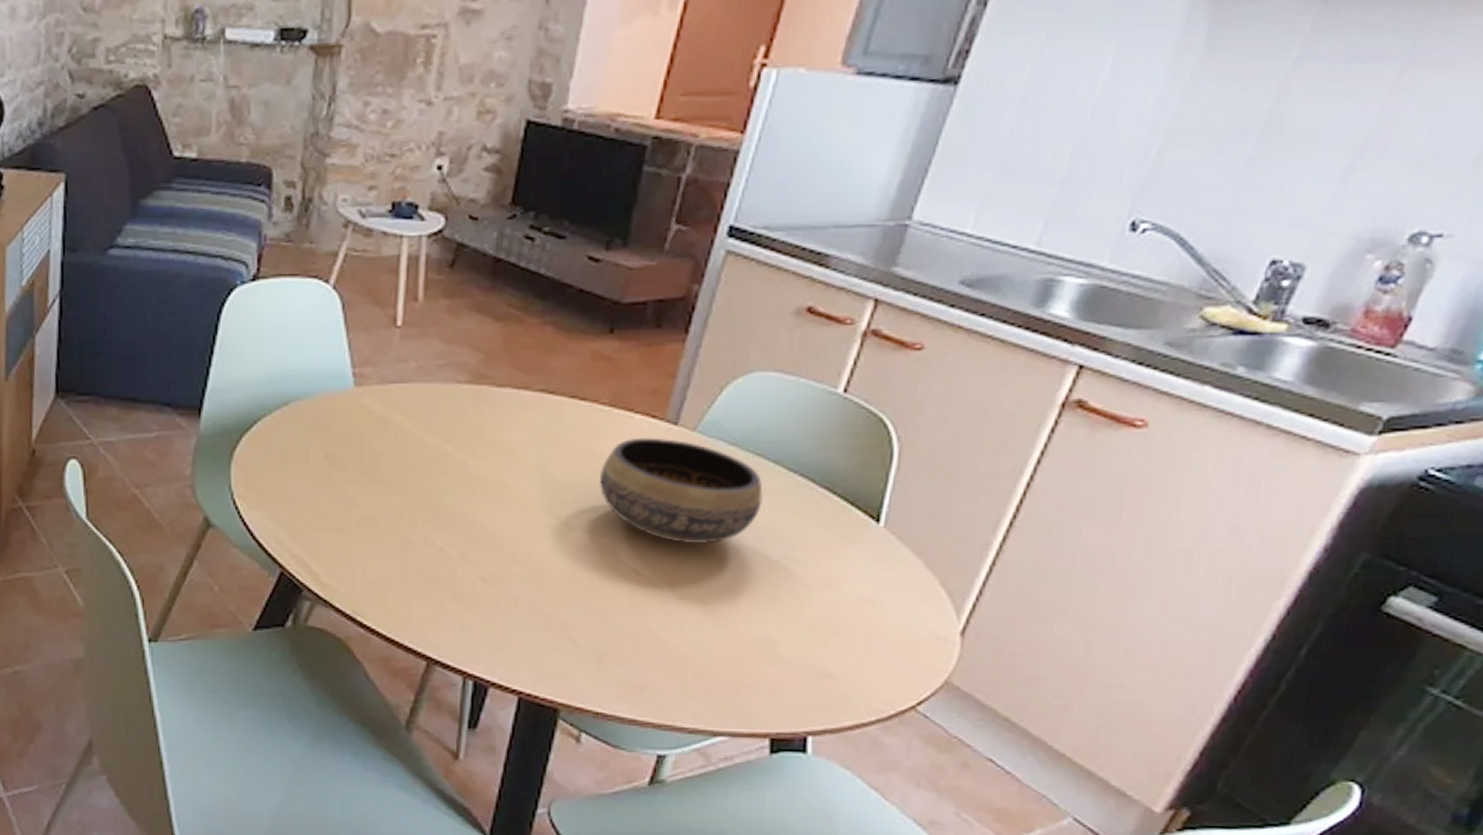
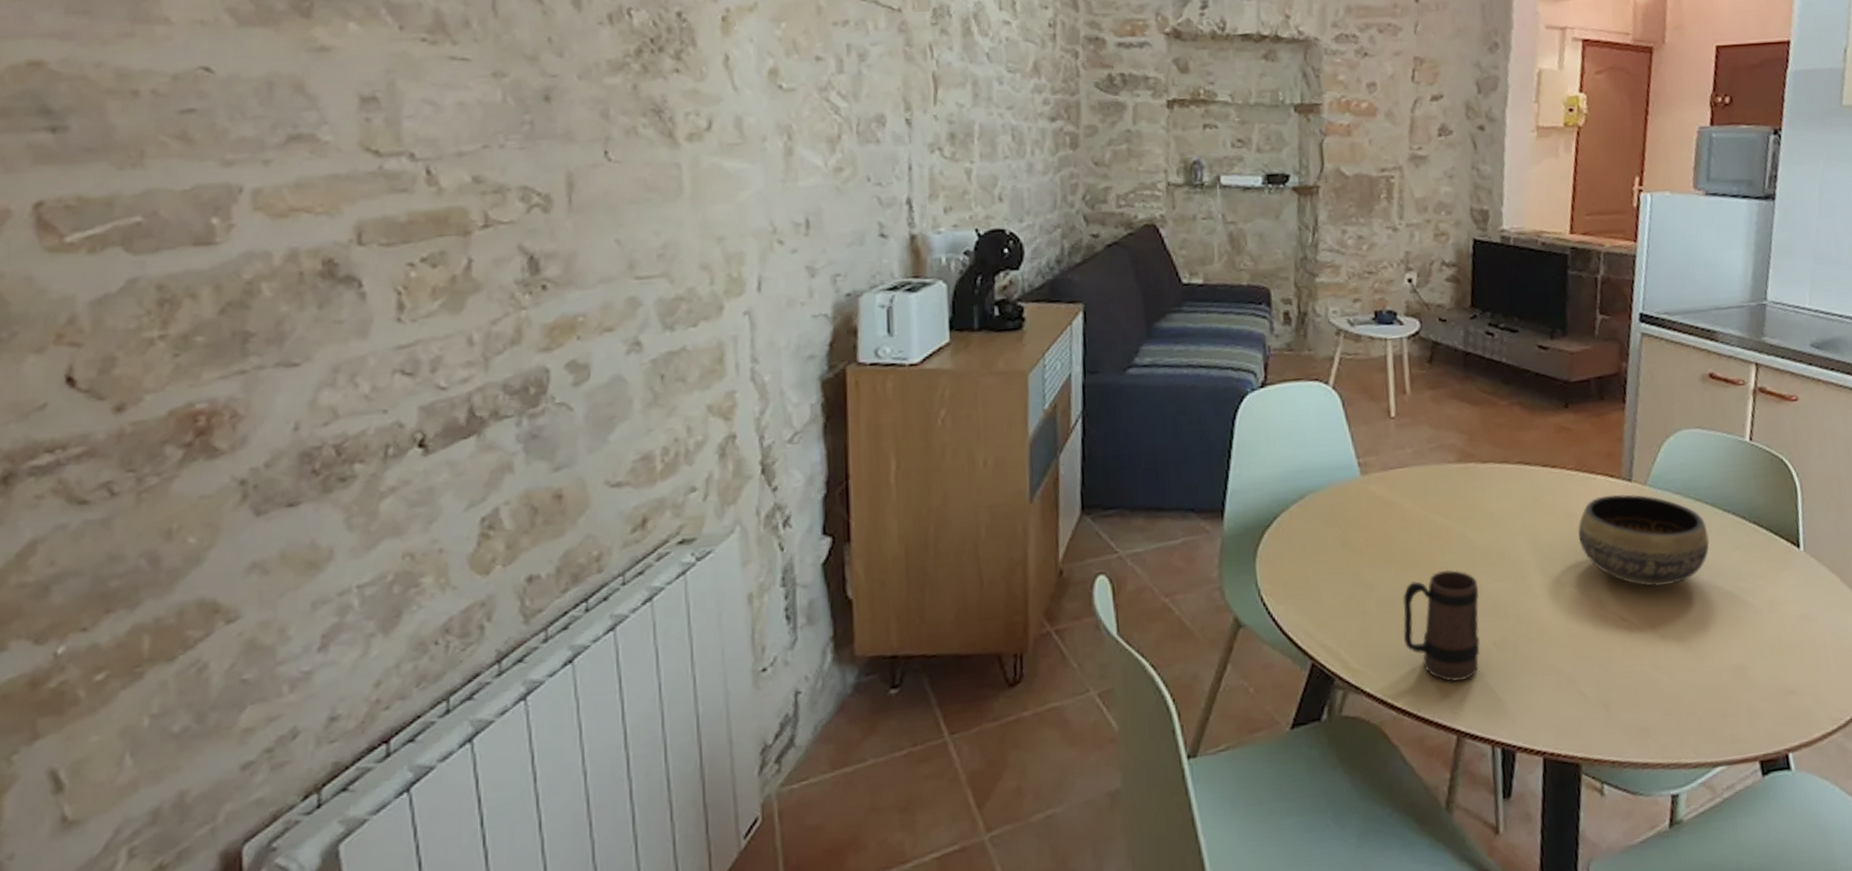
mug: none [381,496,473,611] -> present [1402,569,1481,682]

